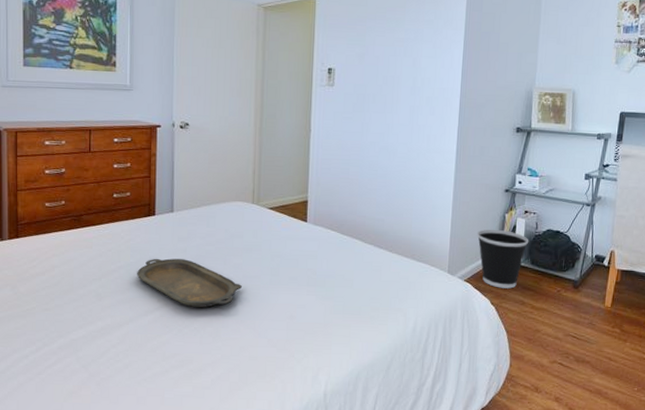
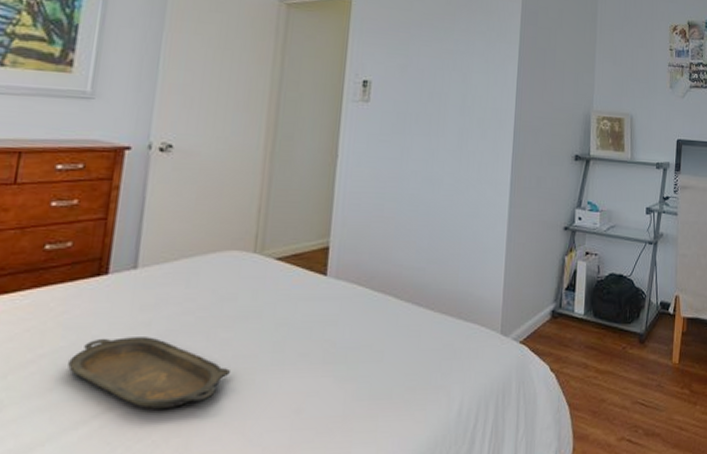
wastebasket: present [476,229,529,289] -> none [533,275,591,349]

